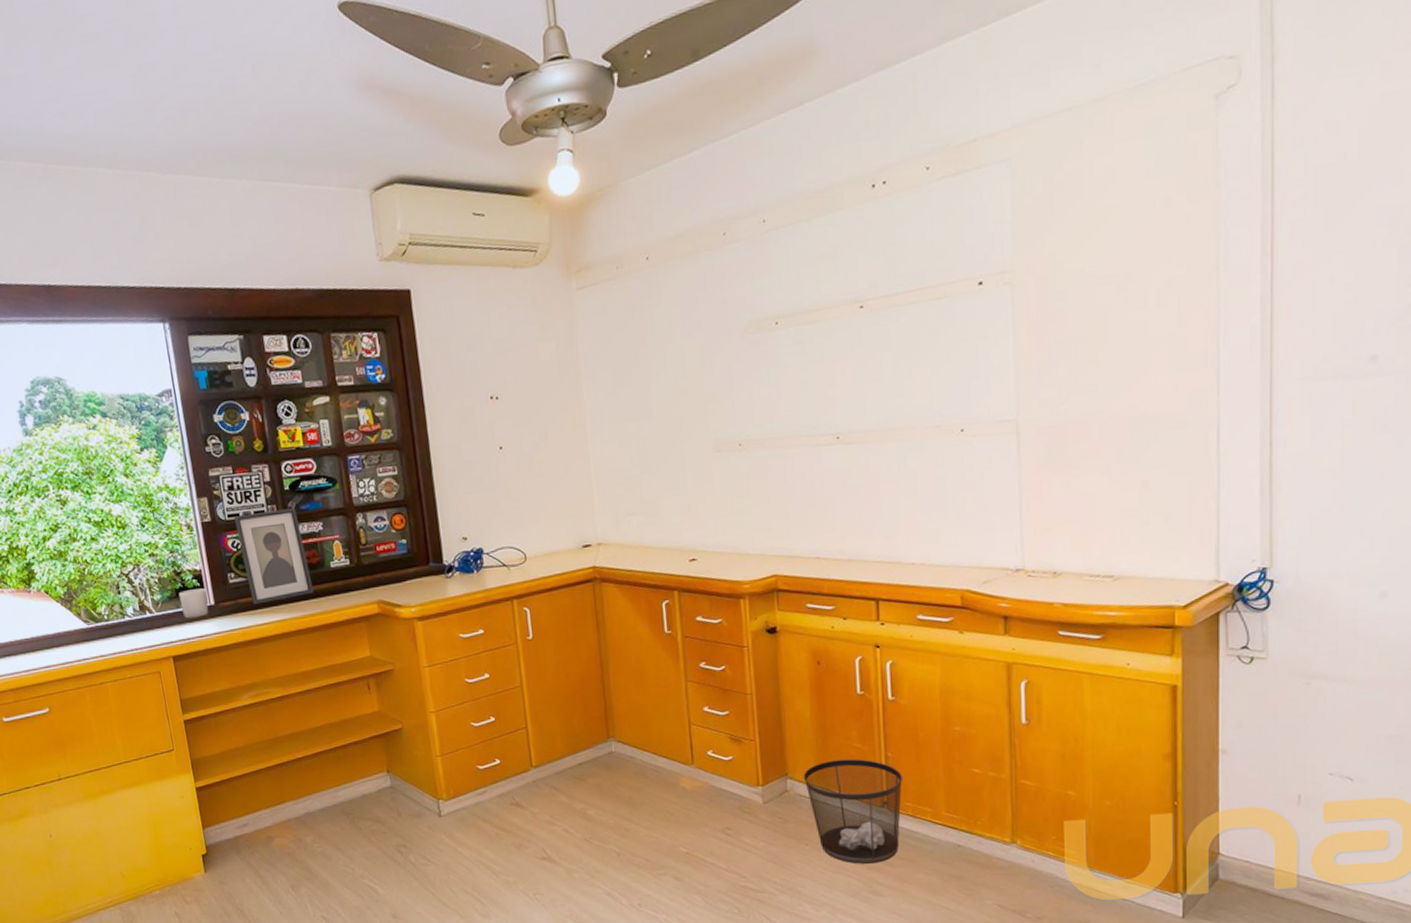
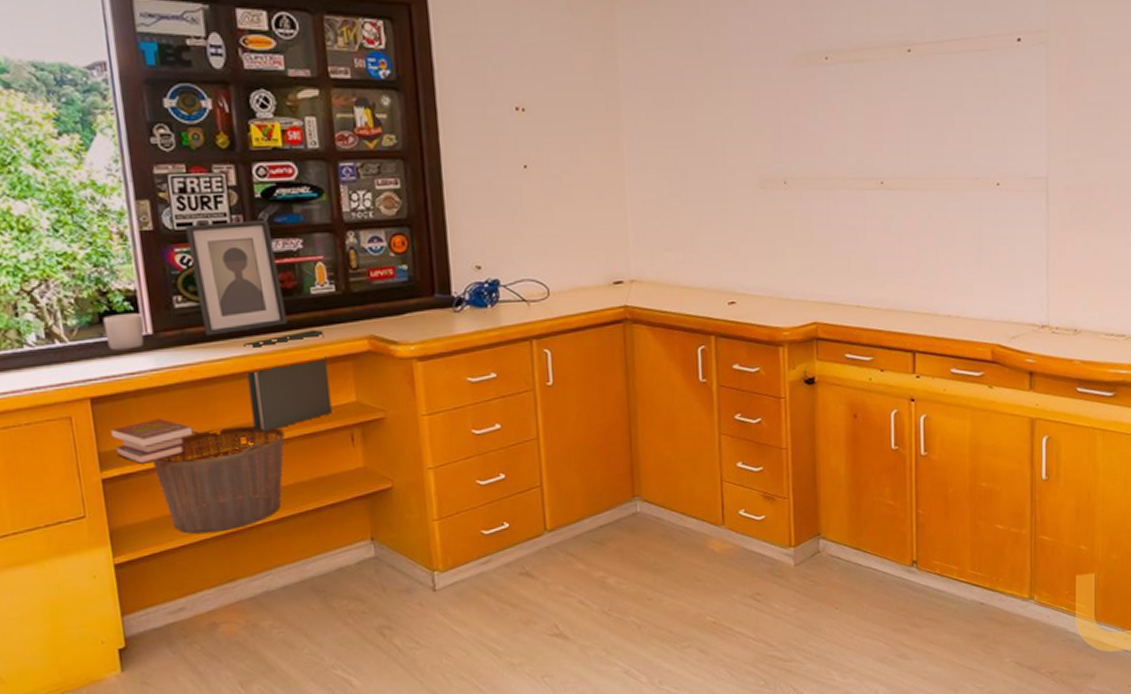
books: none [188,671,248,708] -> present [111,418,194,464]
basket: none [219,677,316,765] -> present [152,425,285,534]
binder: none [281,597,352,683] -> present [243,330,332,432]
waste bin: present [803,758,903,864] -> none [835,516,933,627]

